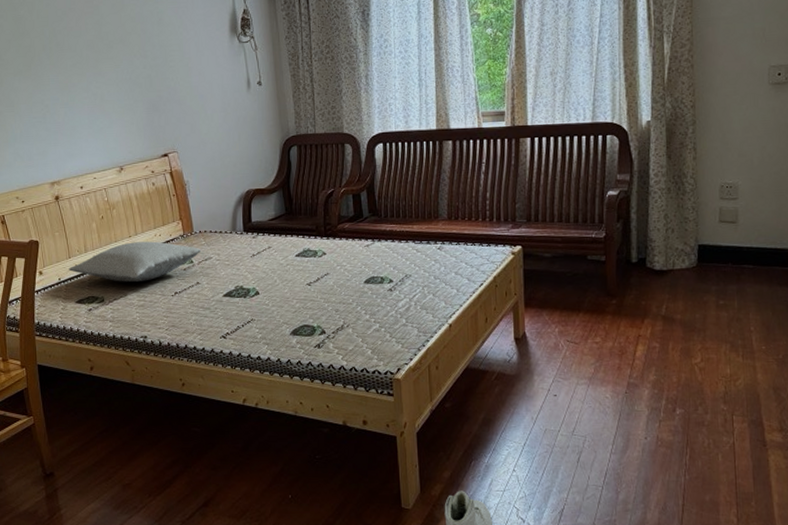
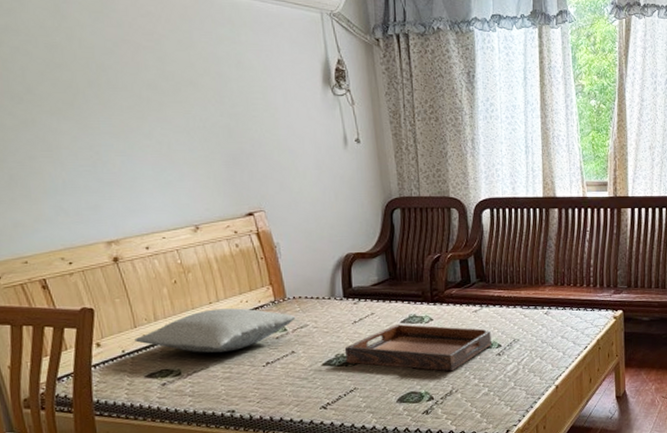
serving tray: none [243,258,383,306] -> present [344,324,492,372]

